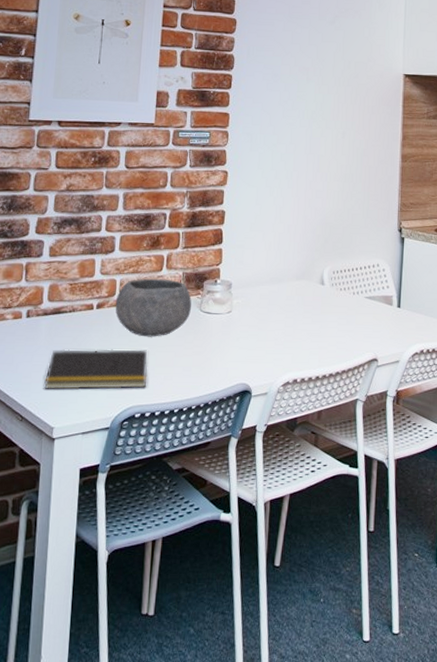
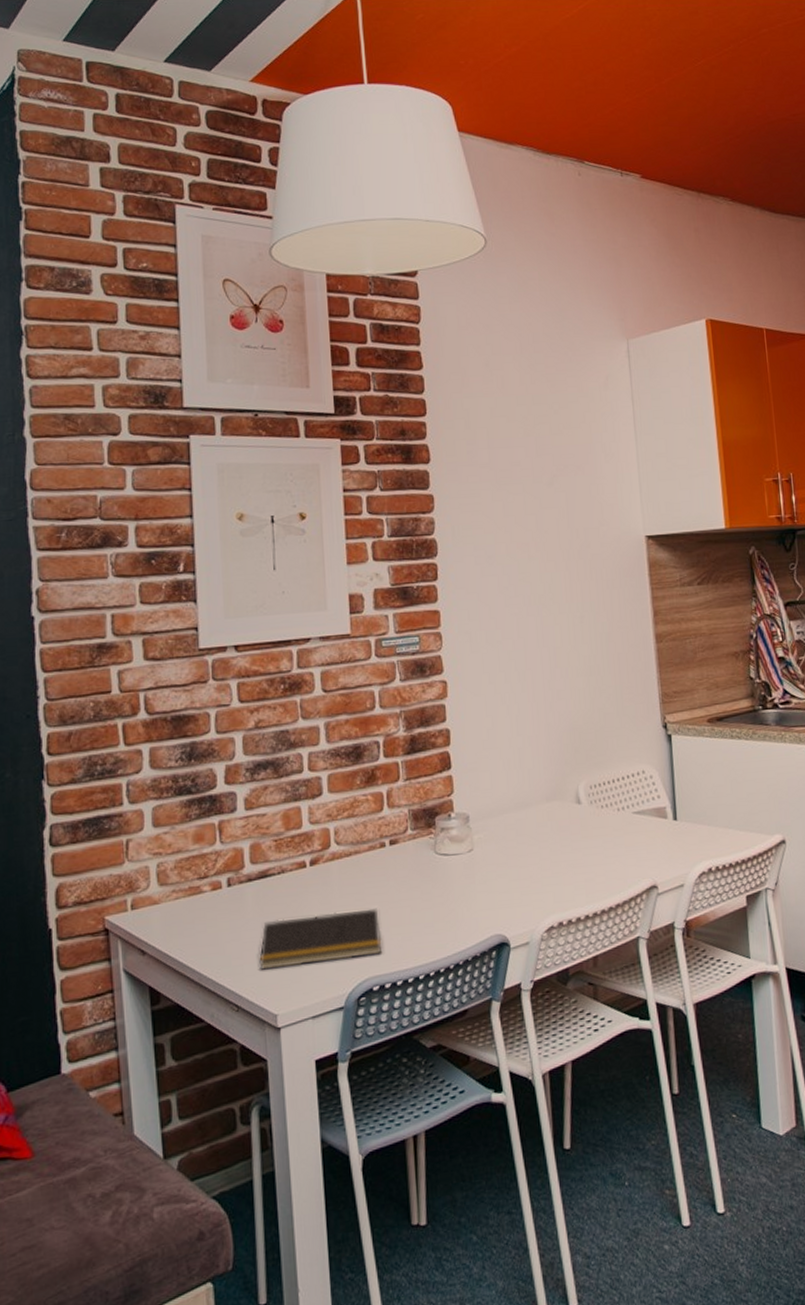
bowl: present [115,278,192,337] -> none [331,819,424,893]

